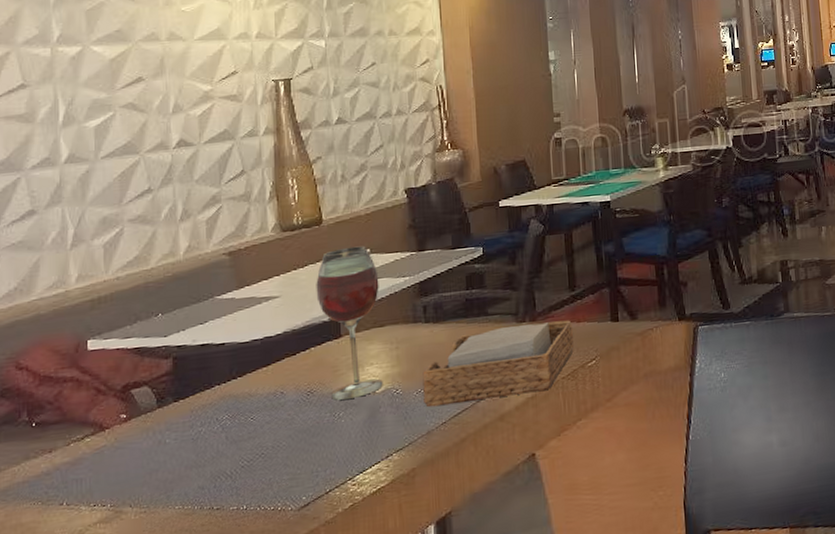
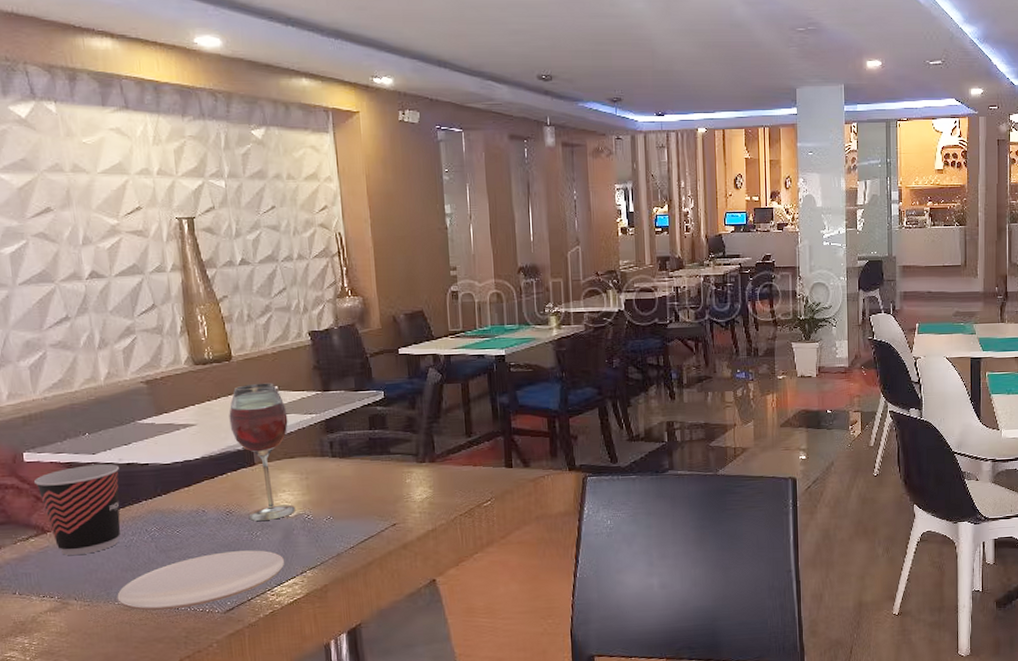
cup: none [97,346,192,455] -> present [34,464,121,556]
plate: none [178,433,369,514] -> present [117,550,285,611]
napkin holder: present [422,320,574,408] -> none [331,463,471,533]

